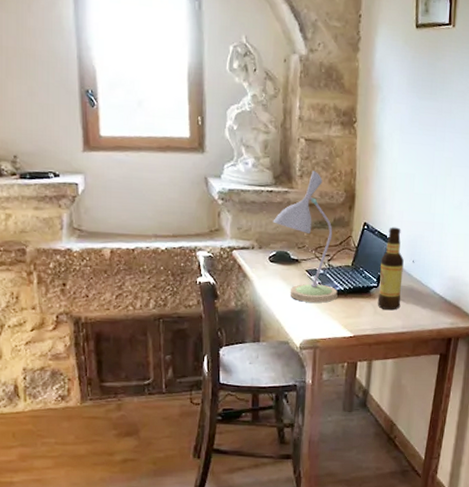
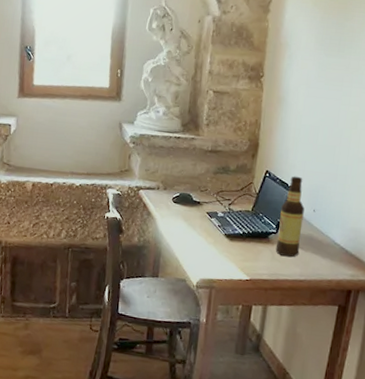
desk lamp: present [273,171,338,303] -> none [178,120,237,245]

